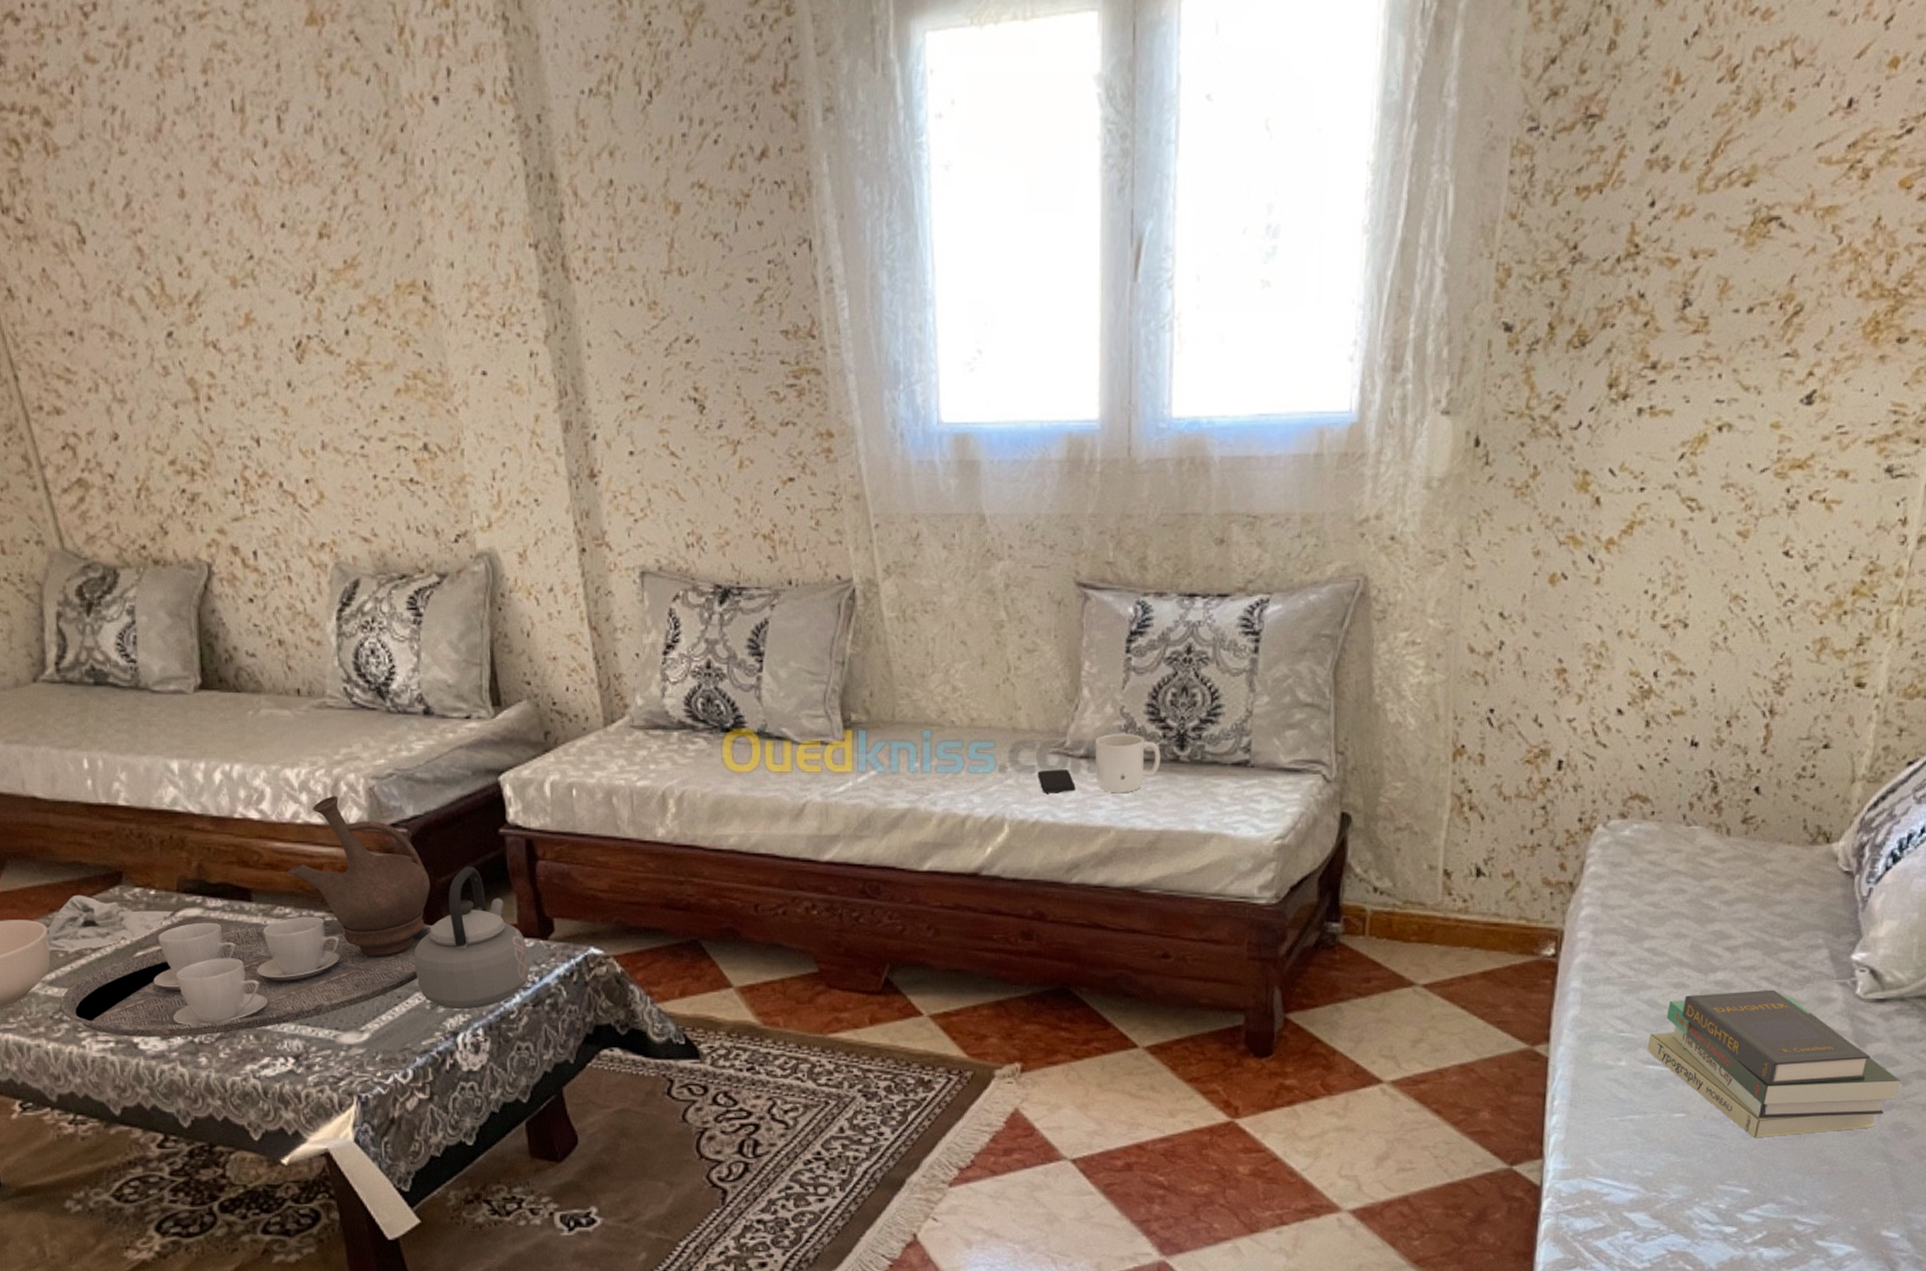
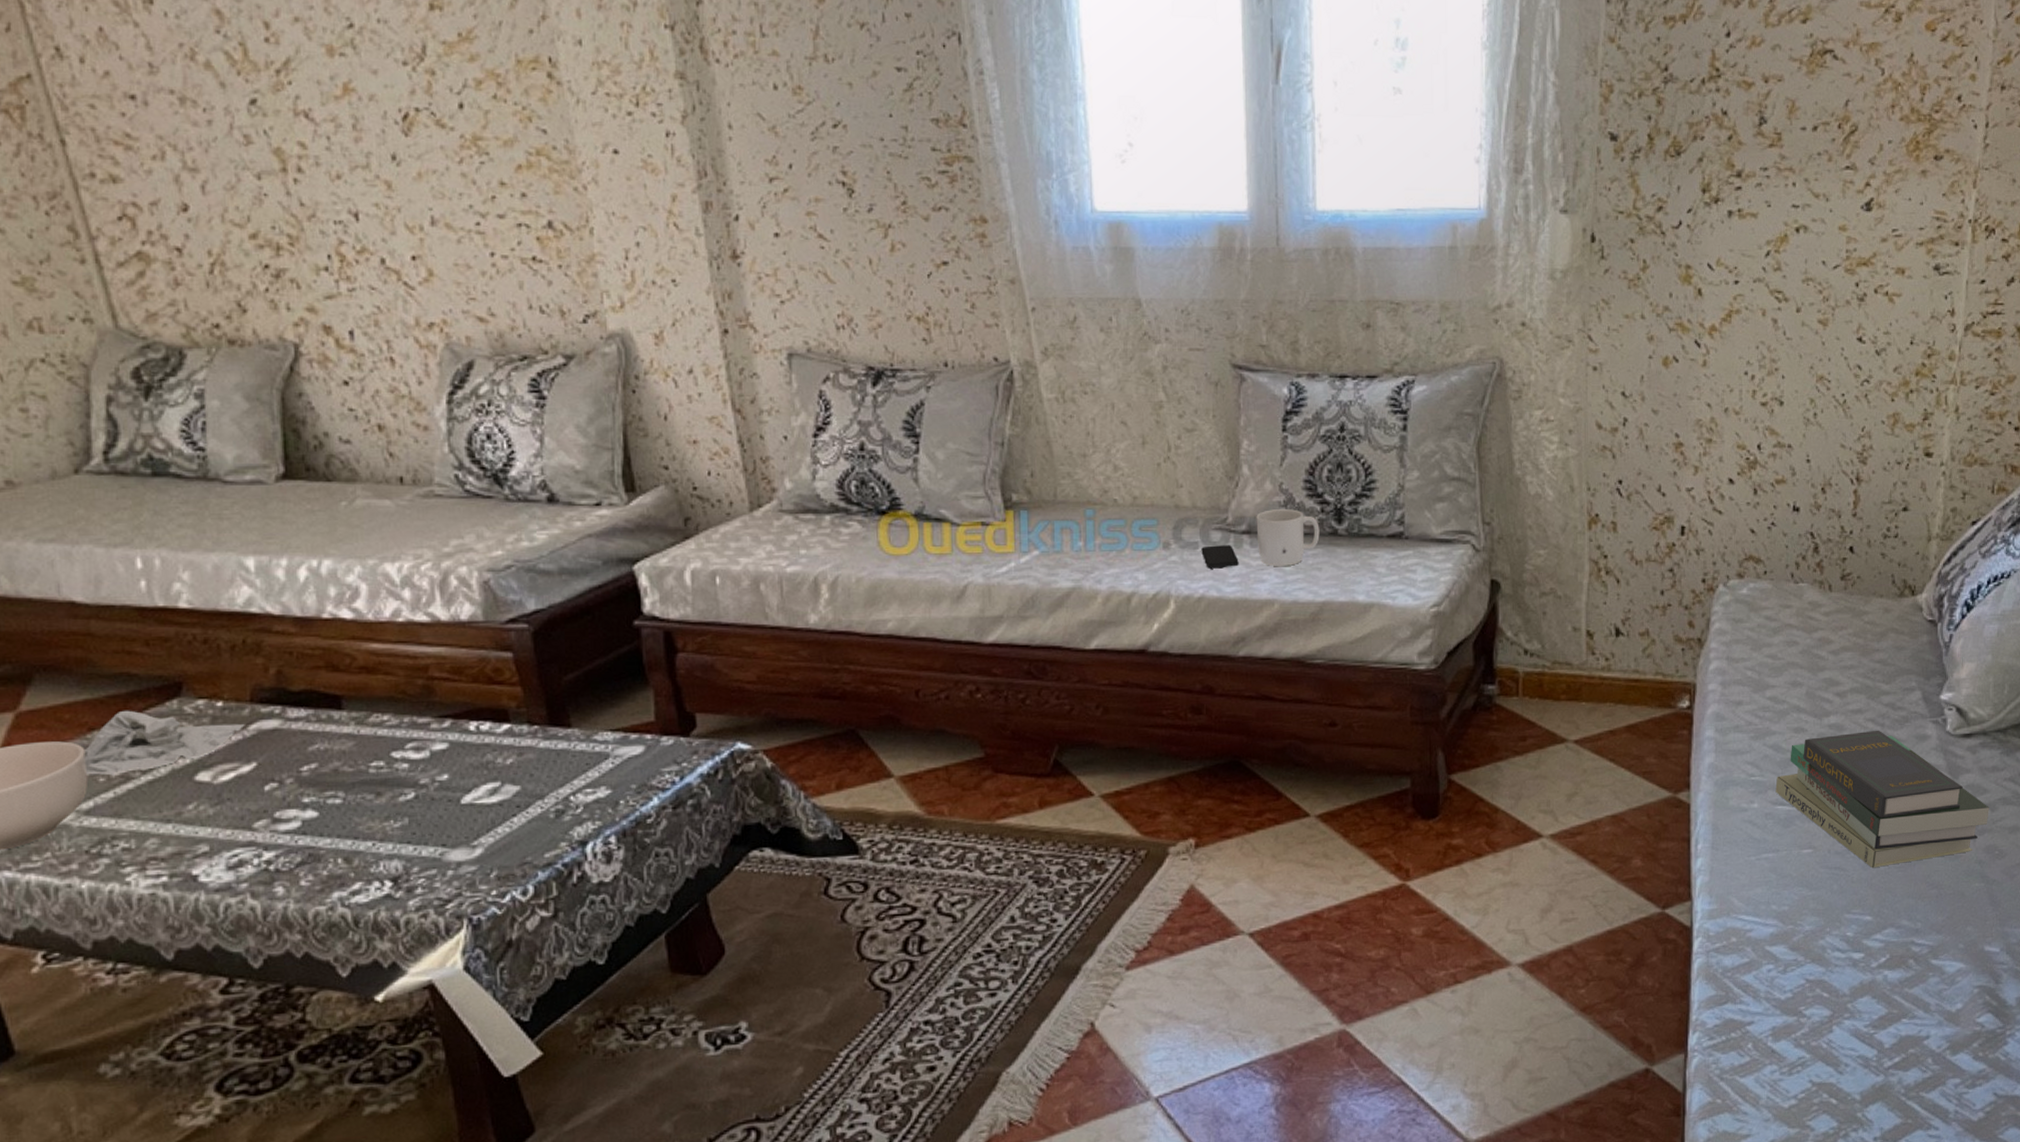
tea set: present [60,796,432,1037] -> none [98,591,557,869]
teapot: present [413,867,530,1010] -> none [535,662,669,817]

